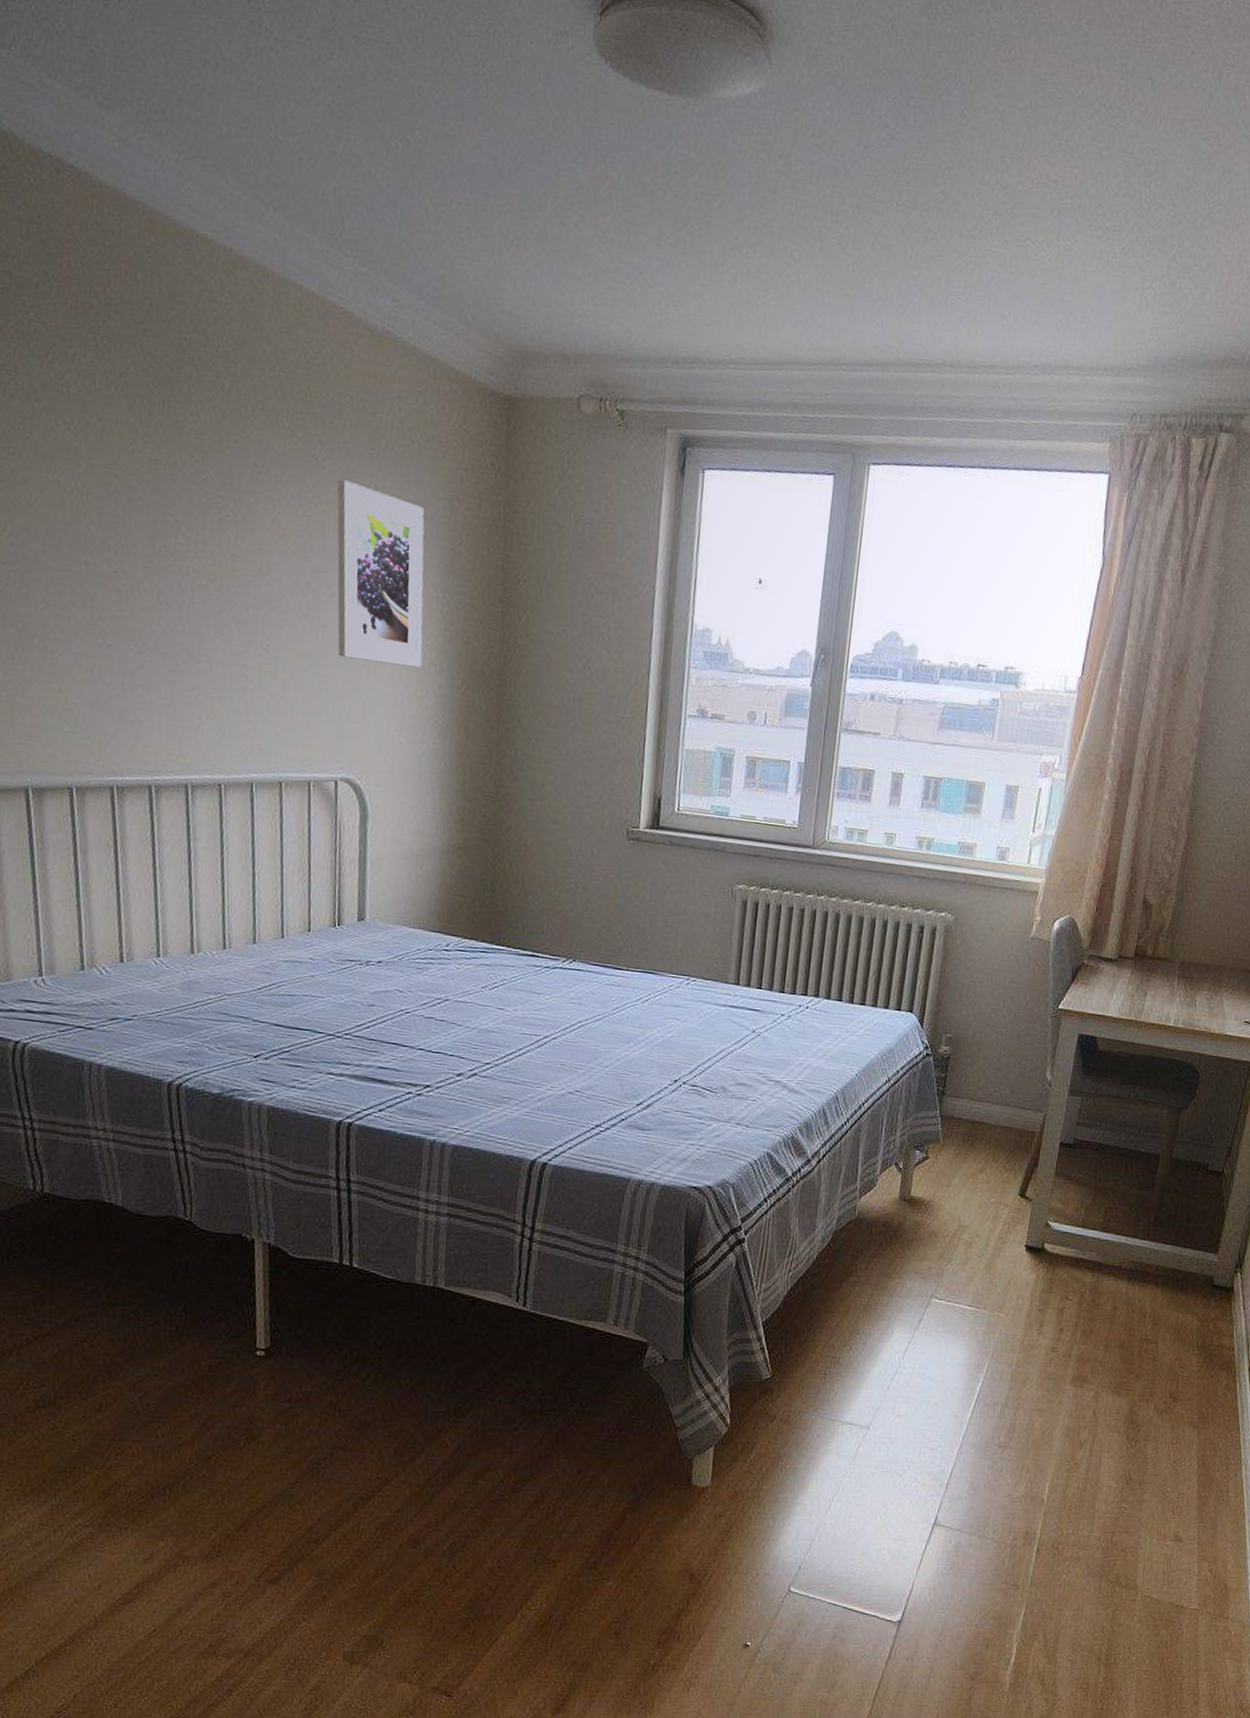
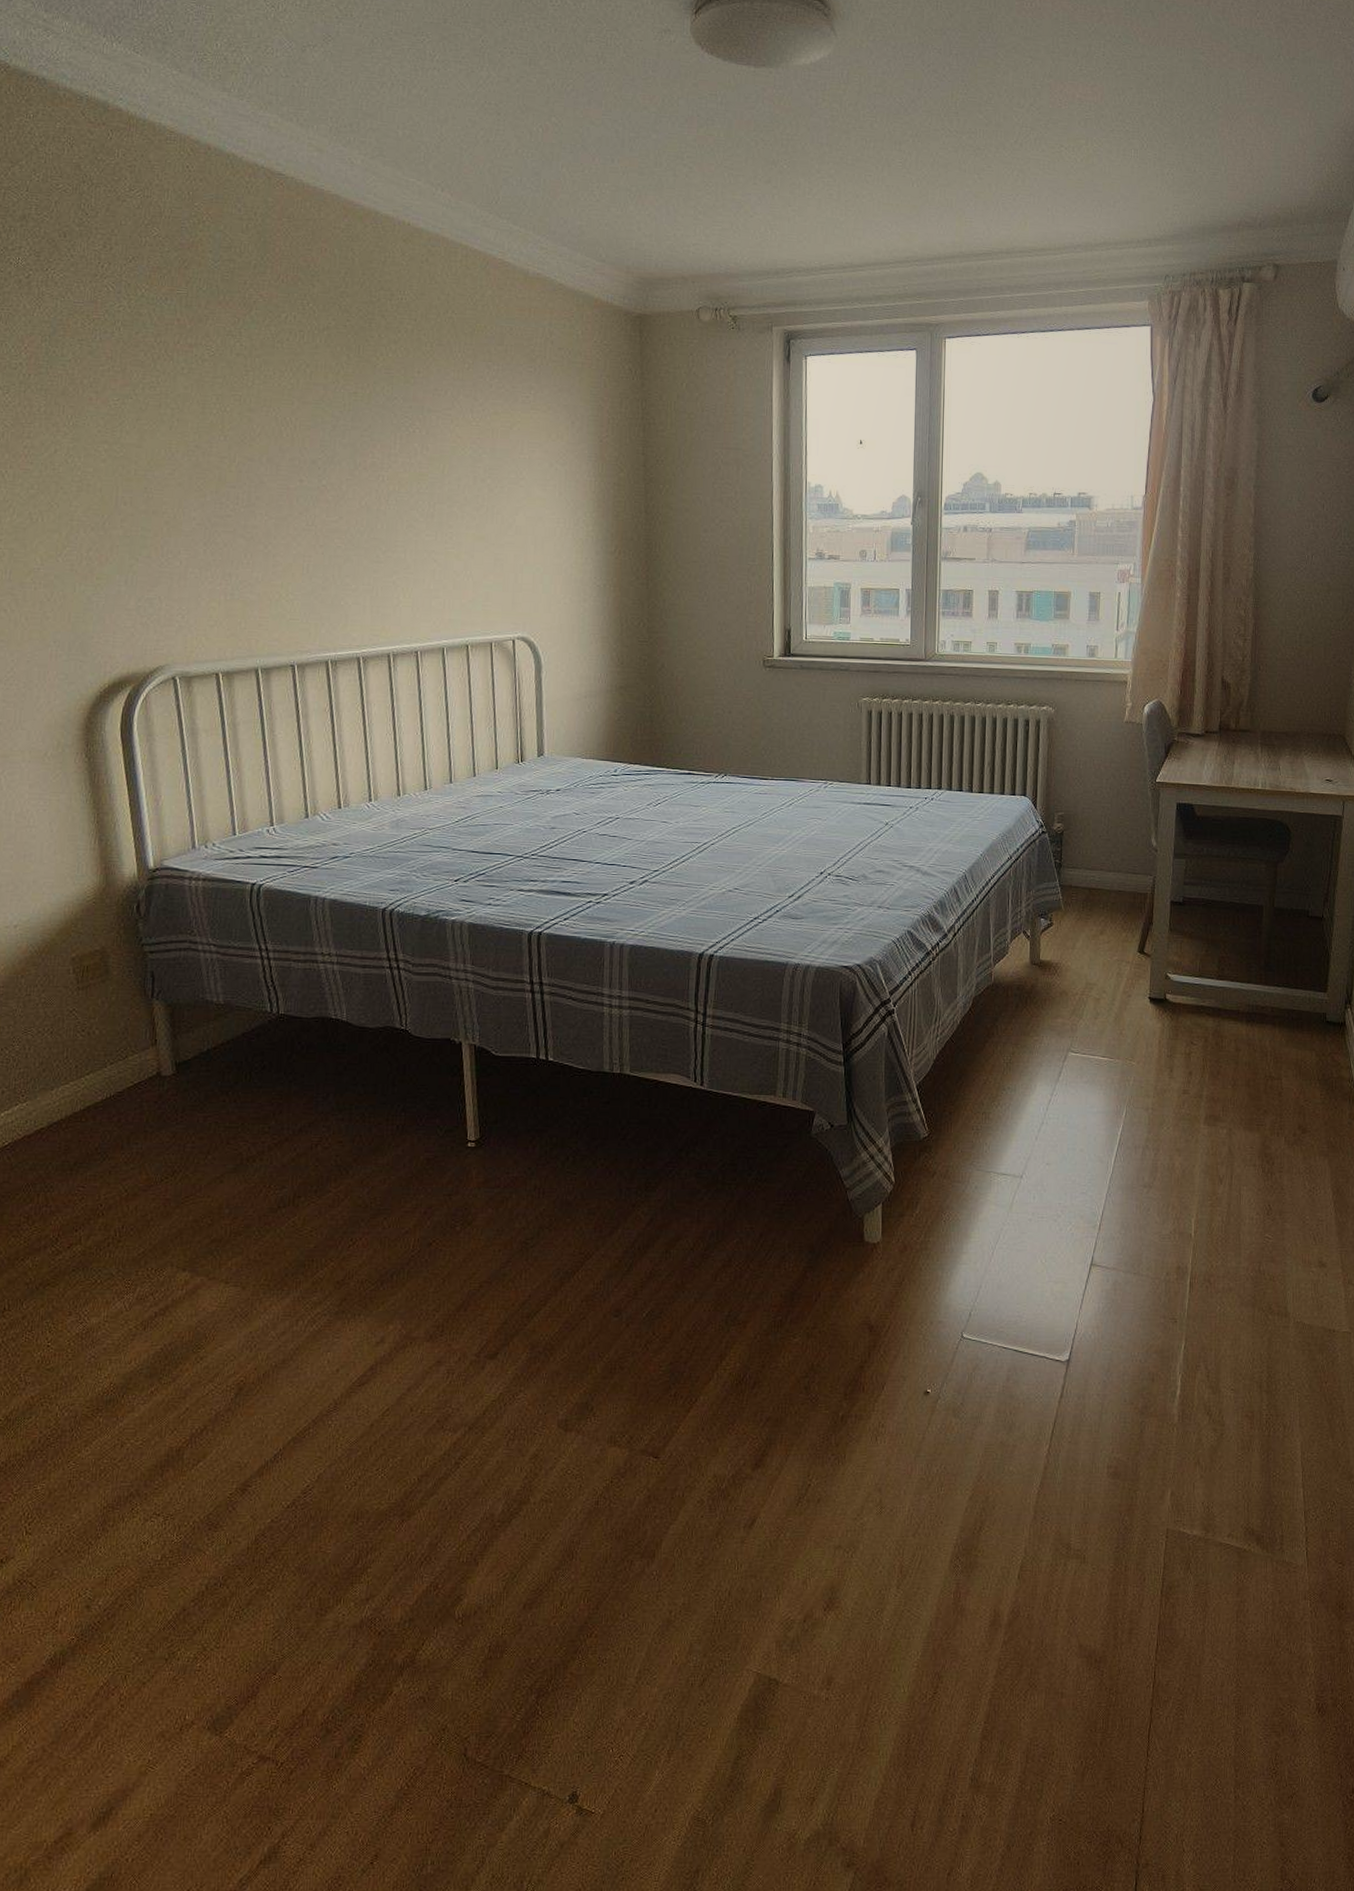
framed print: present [337,479,425,668] -> none [503,394,580,540]

